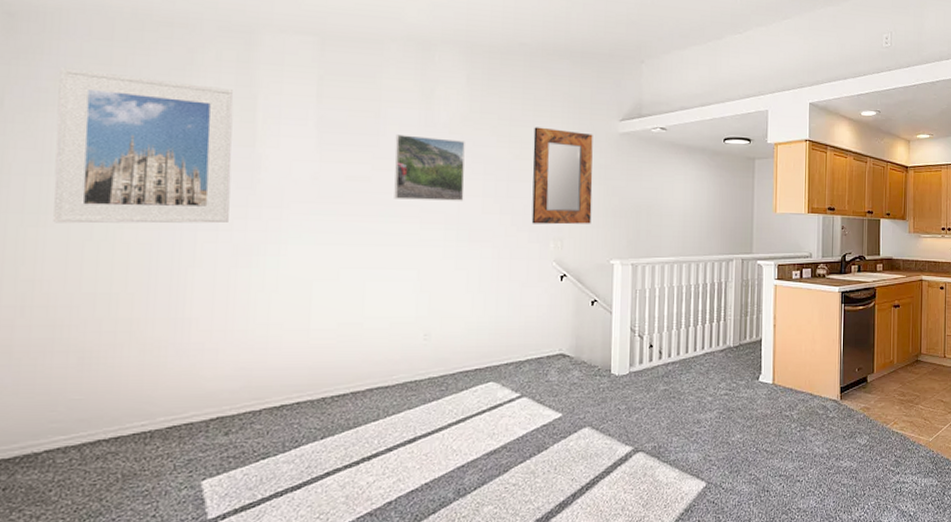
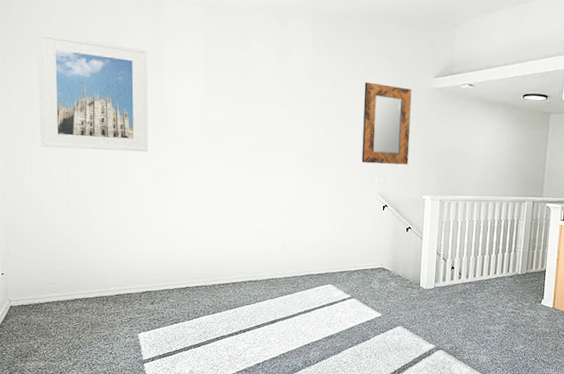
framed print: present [394,134,465,201] -> none [259,87,311,142]

